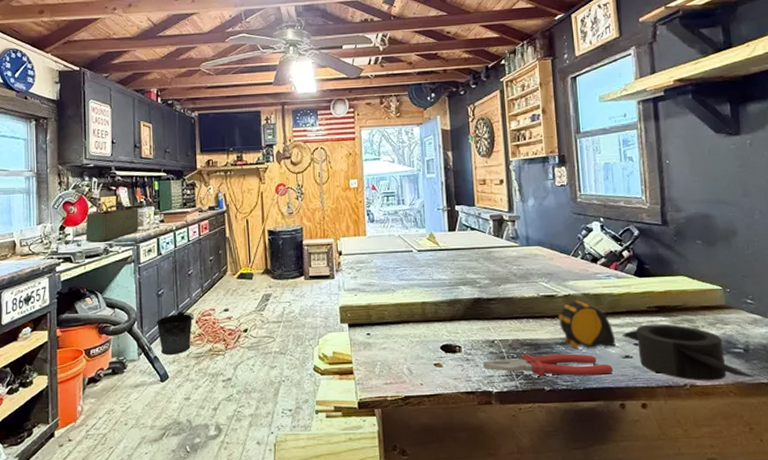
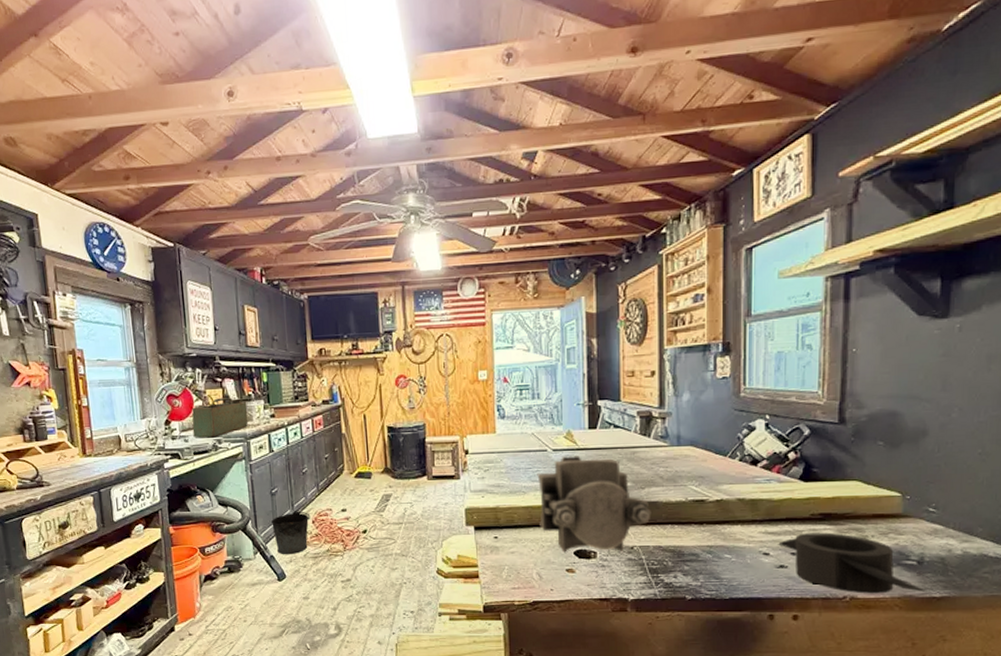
clamp: none [404,256,508,347] -> present [537,455,651,553]
pliers: present [482,353,614,377] -> none [619,560,765,586]
tape measure: present [508,300,615,349] -> none [649,506,770,557]

